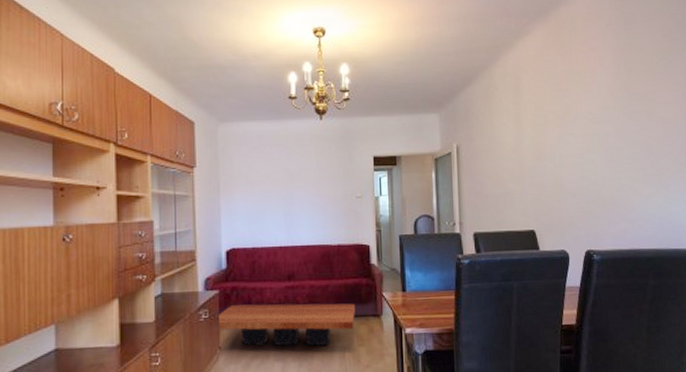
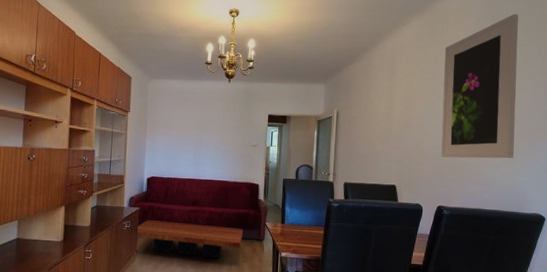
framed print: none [575,14,667,191] -> present [441,14,518,159]

